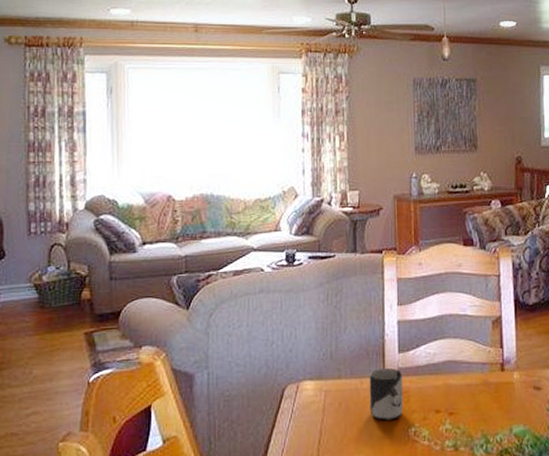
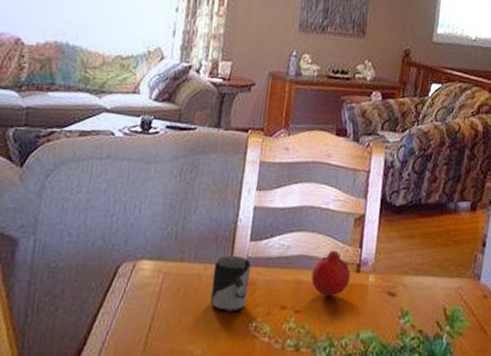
fruit: none [460,353,497,396] -> present [311,251,351,296]

